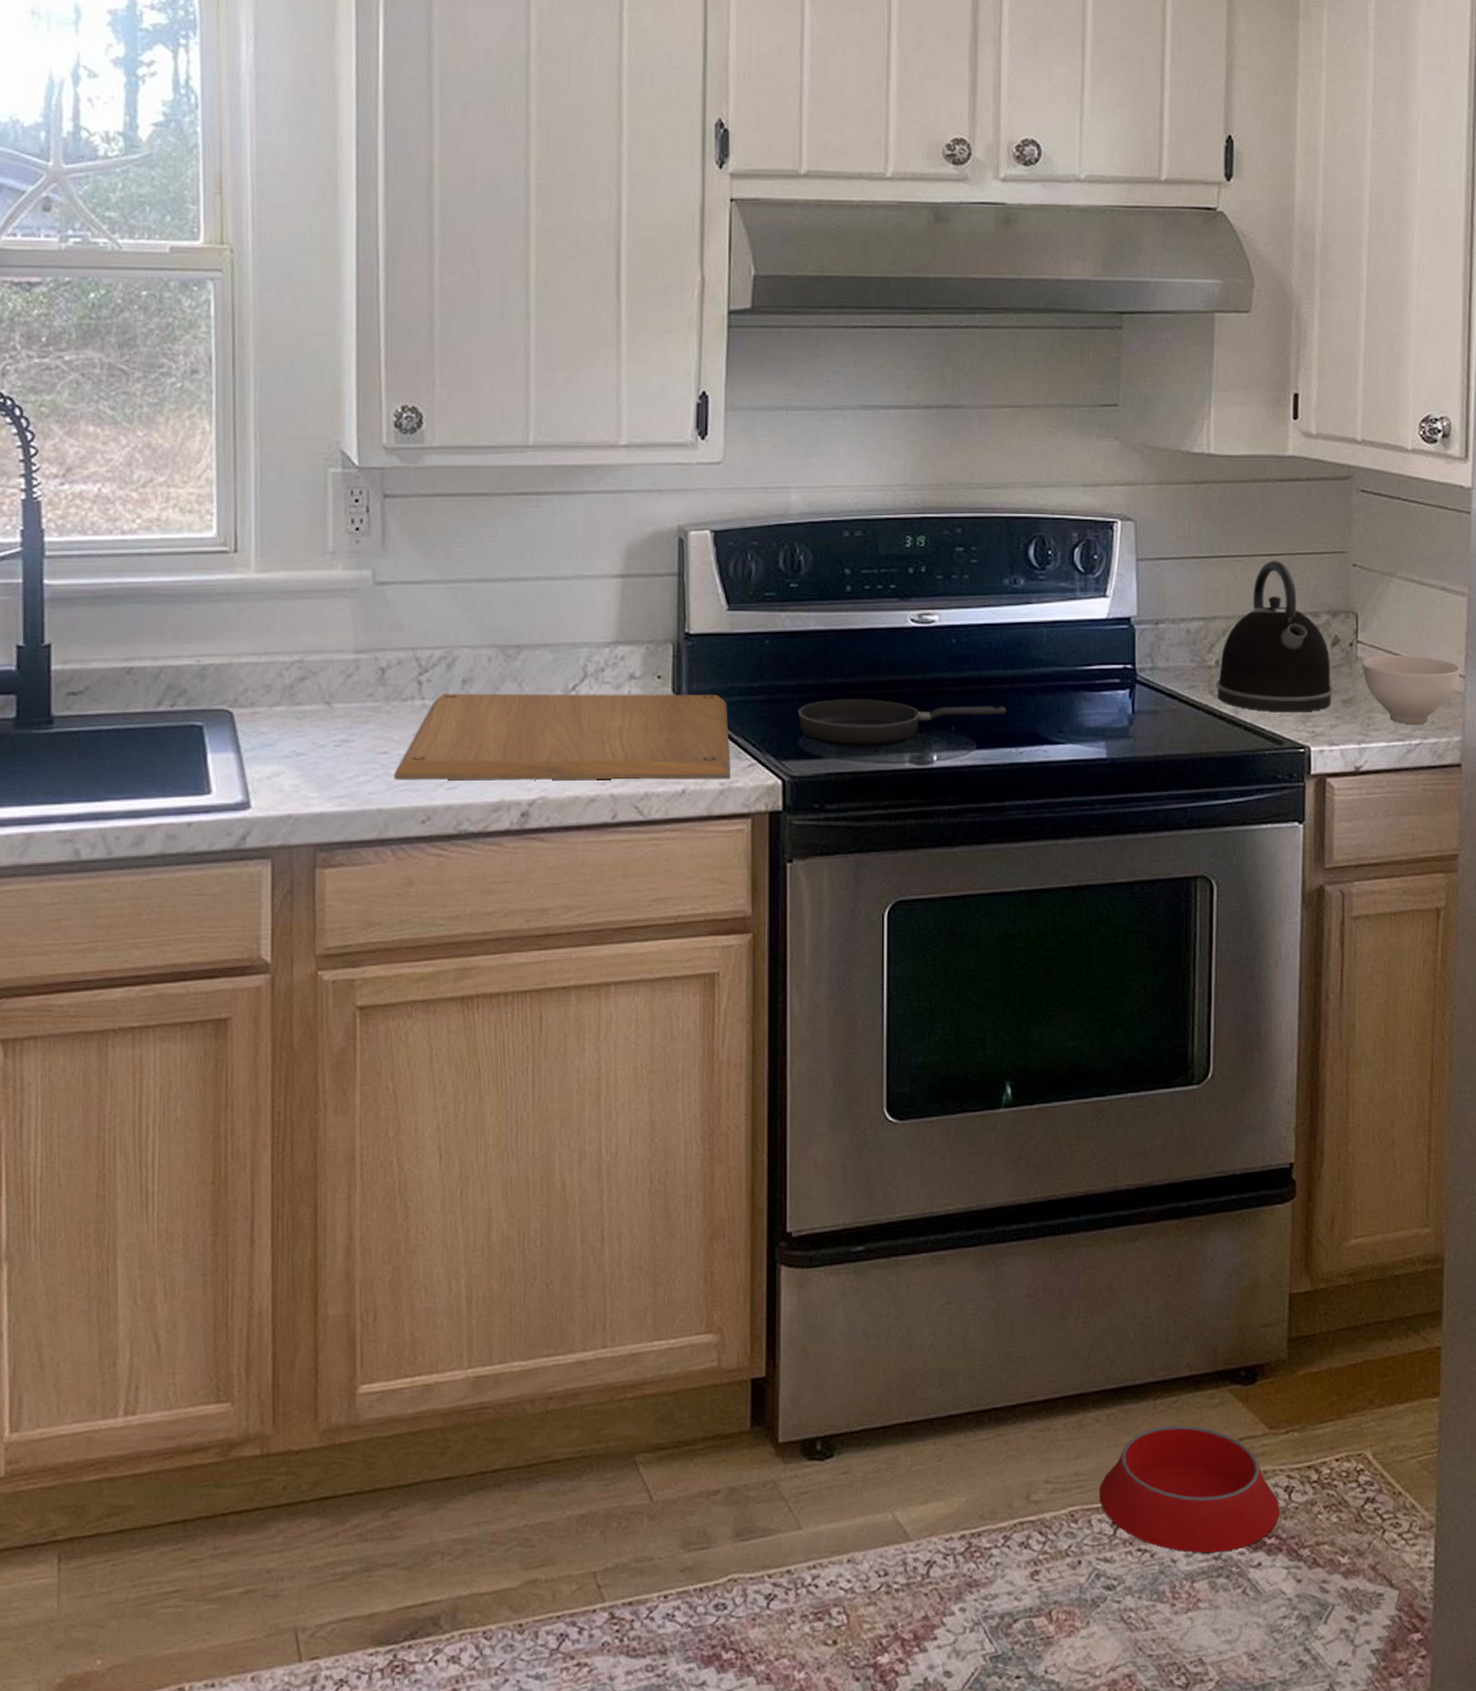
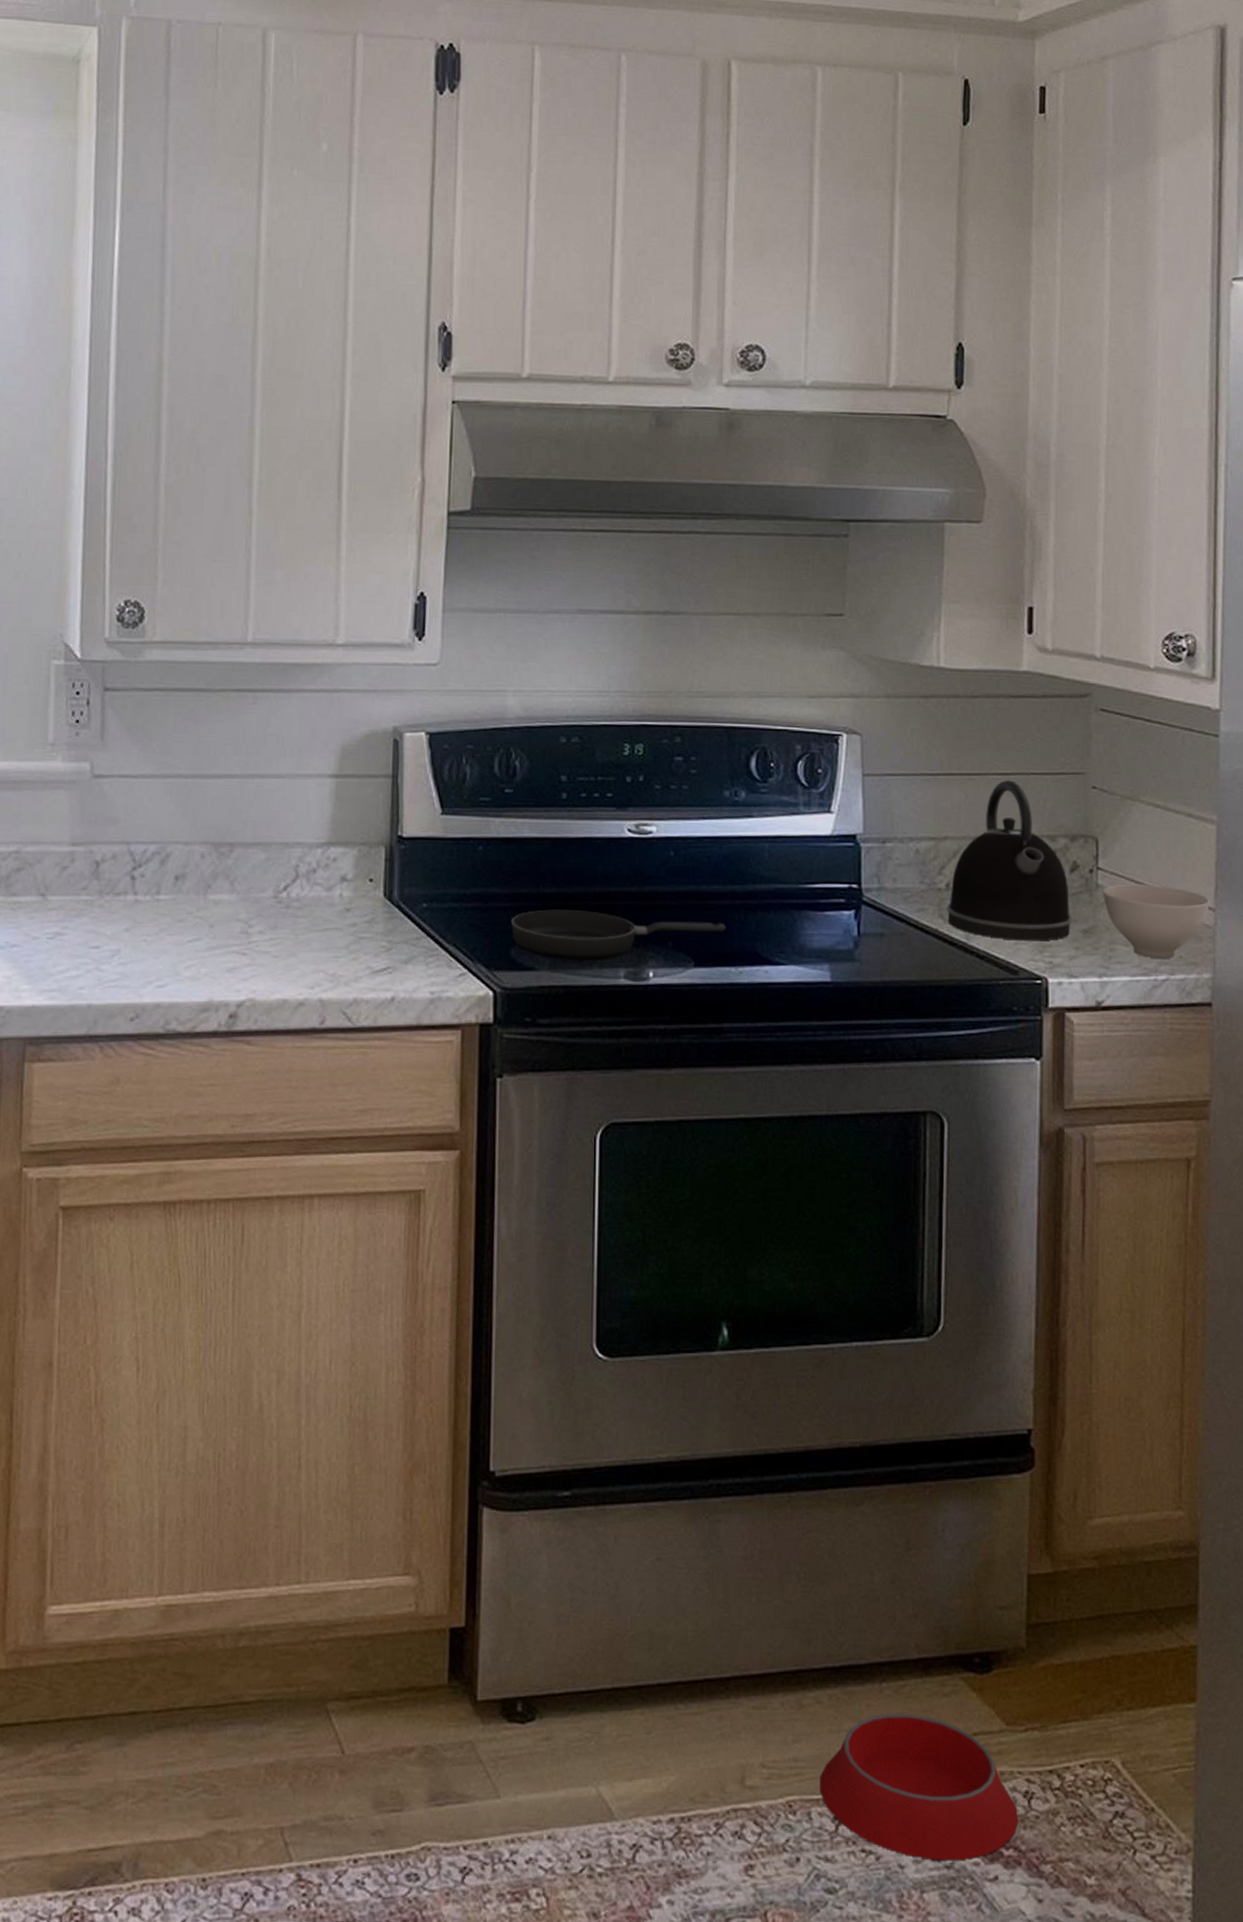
chopping board: present [394,693,731,780] -> none [104,889,441,989]

